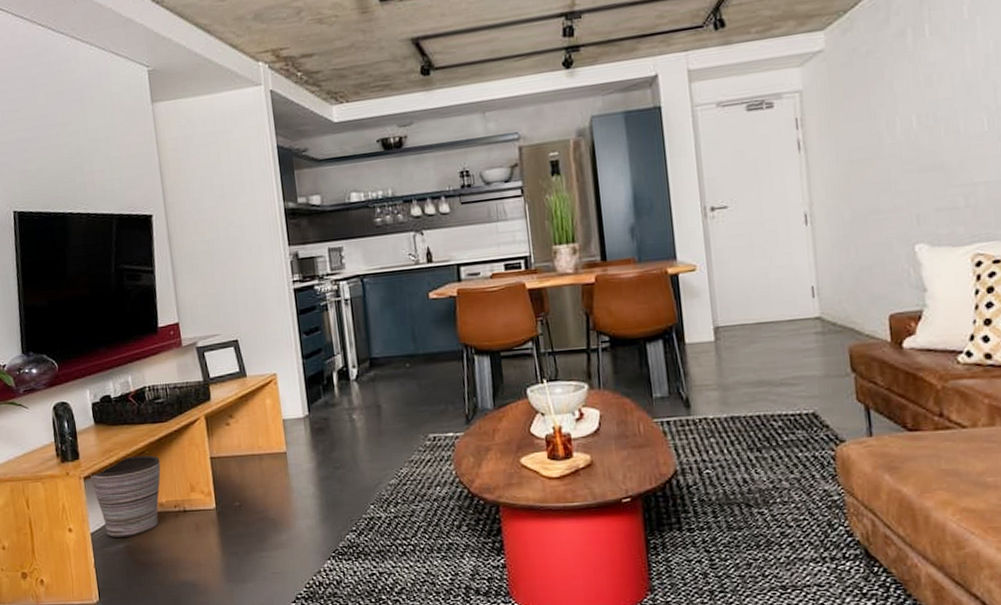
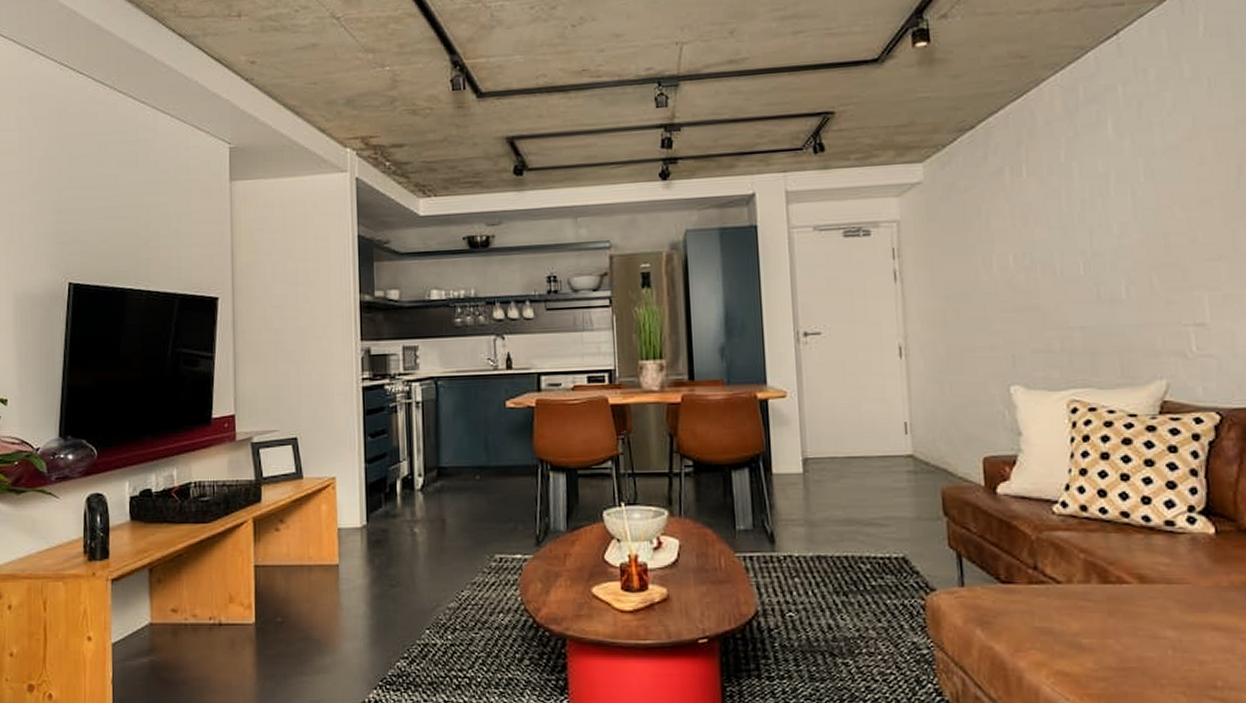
planter pot: present [90,455,161,539] -> none [119,559,199,651]

